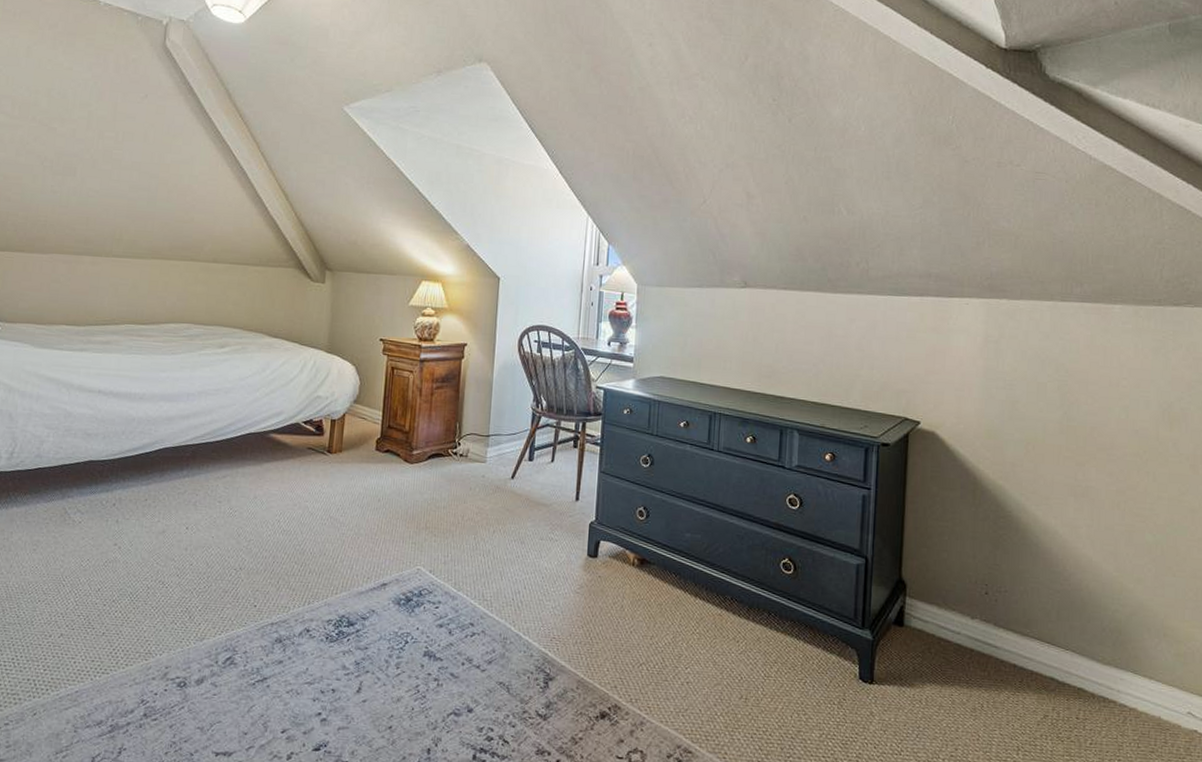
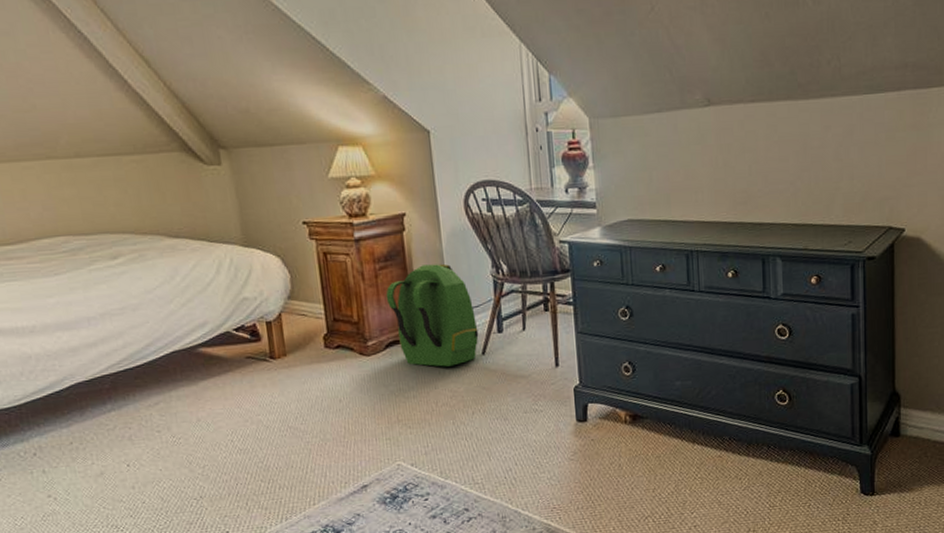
backpack: none [436,390,512,485] -> present [385,263,479,367]

